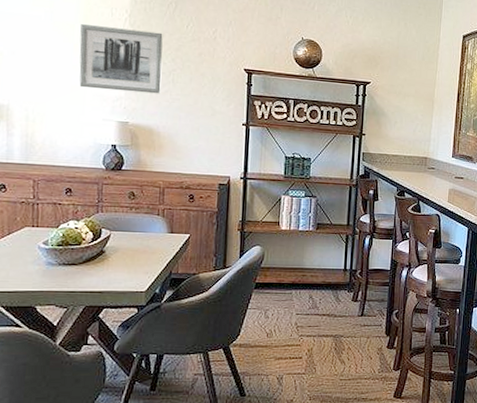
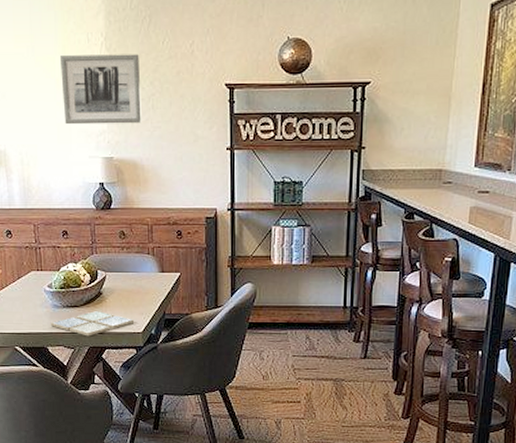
drink coaster: none [41,269,138,295] -> present [50,311,135,337]

